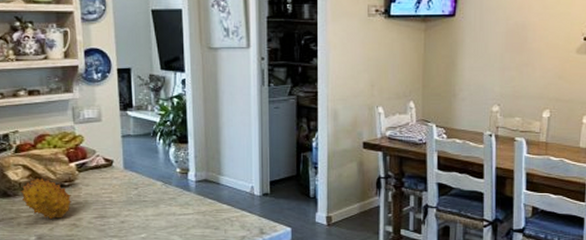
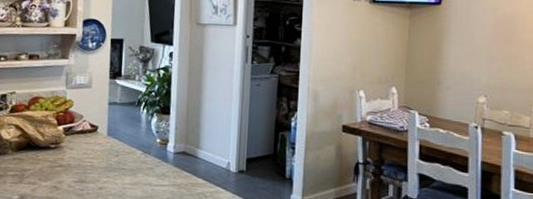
fruit: present [21,177,71,220] -> none [10,138,56,180]

